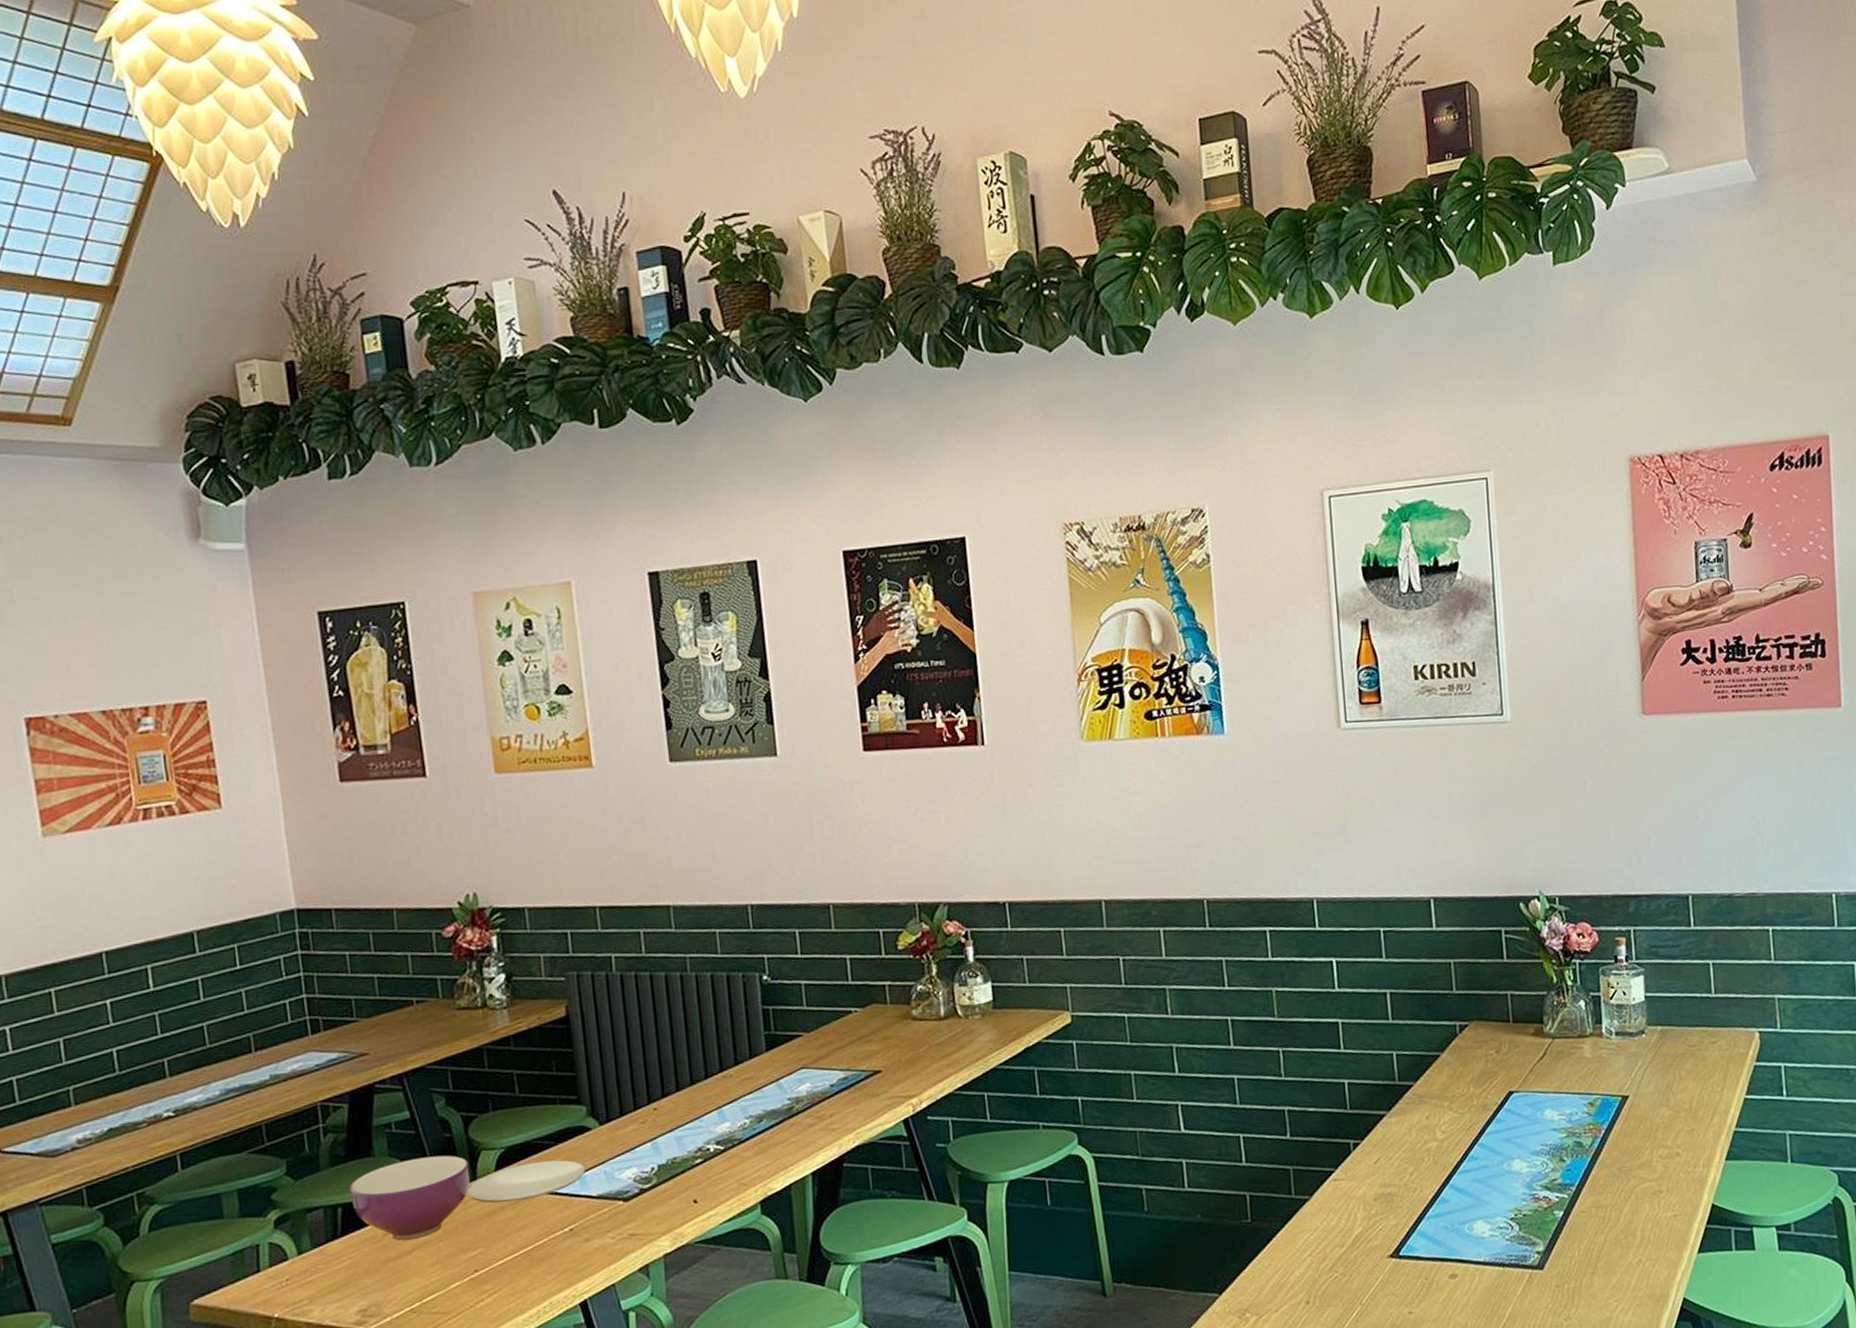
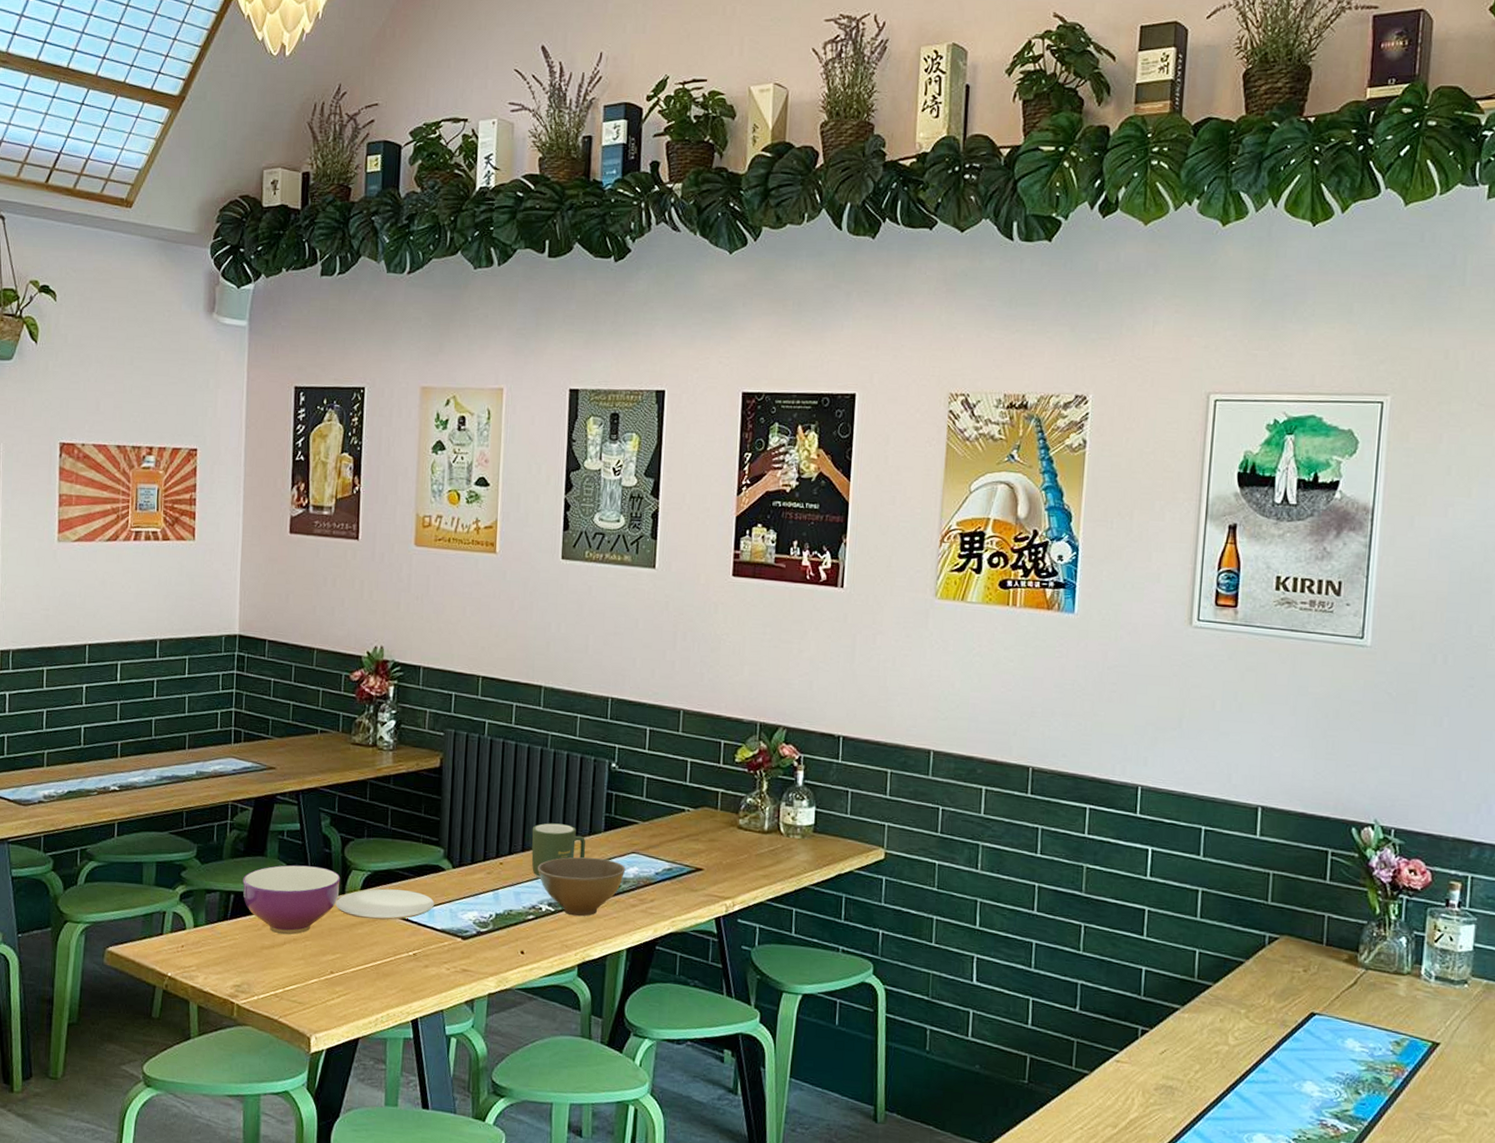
mug: none [684,1052,750,1116] -> present [531,823,586,878]
bowl: none [696,1081,797,1150] -> present [537,857,626,917]

